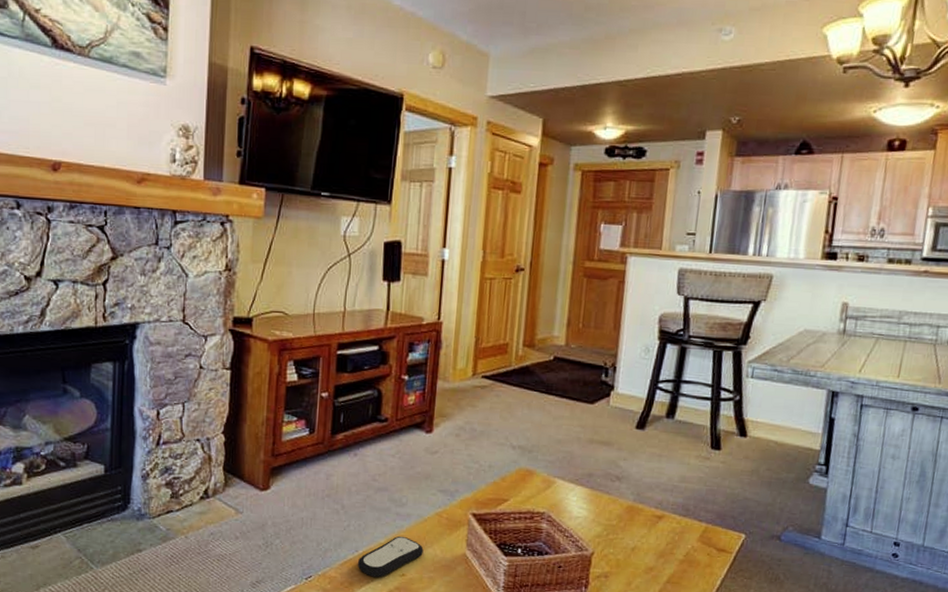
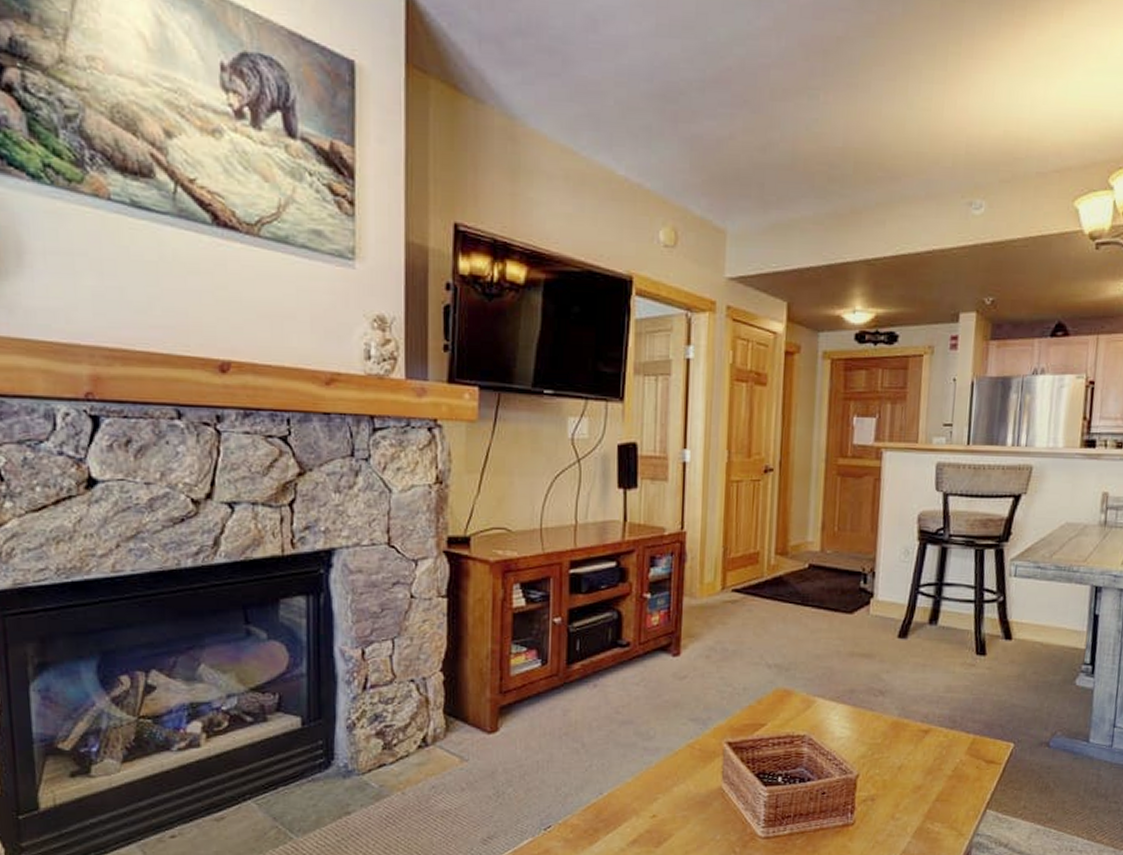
remote control: present [357,535,424,578] -> none [602,773,675,821]

